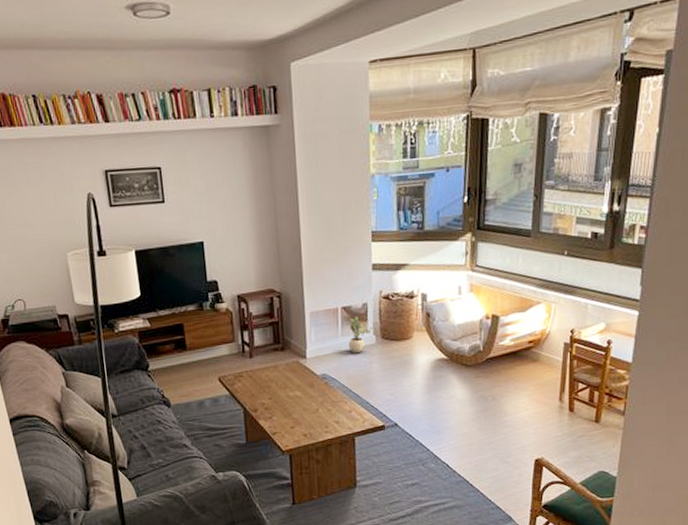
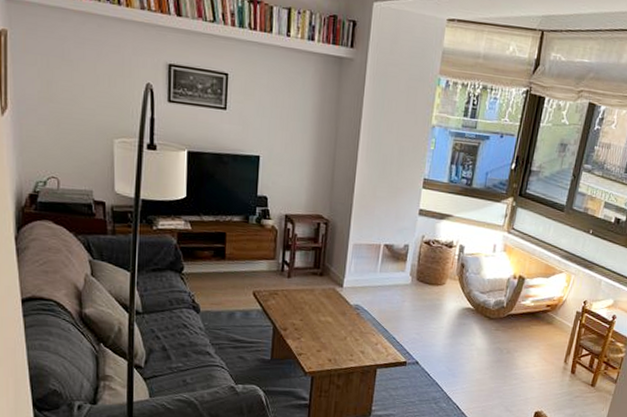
potted plant: present [348,317,374,354] -> none [385,255,412,291]

